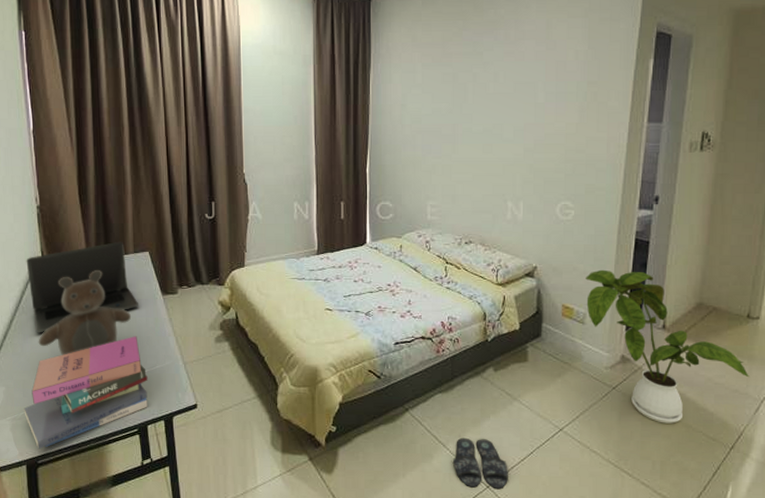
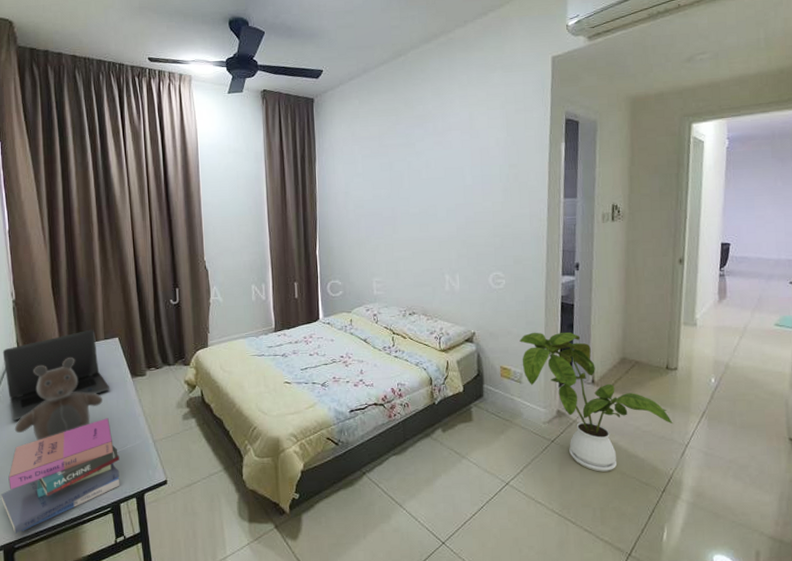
slippers: present [453,437,508,490] -> none [410,496,462,545]

